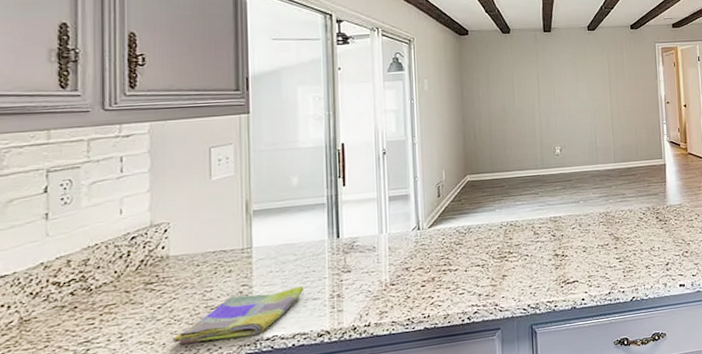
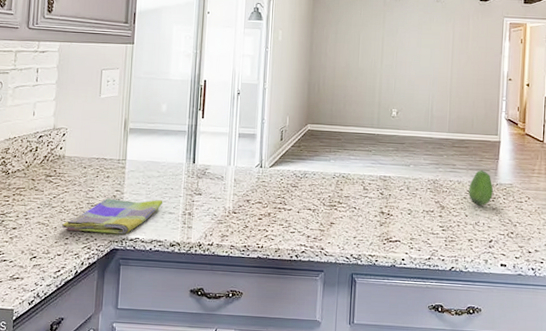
fruit: none [640,194,664,231] -> present [468,169,493,206]

